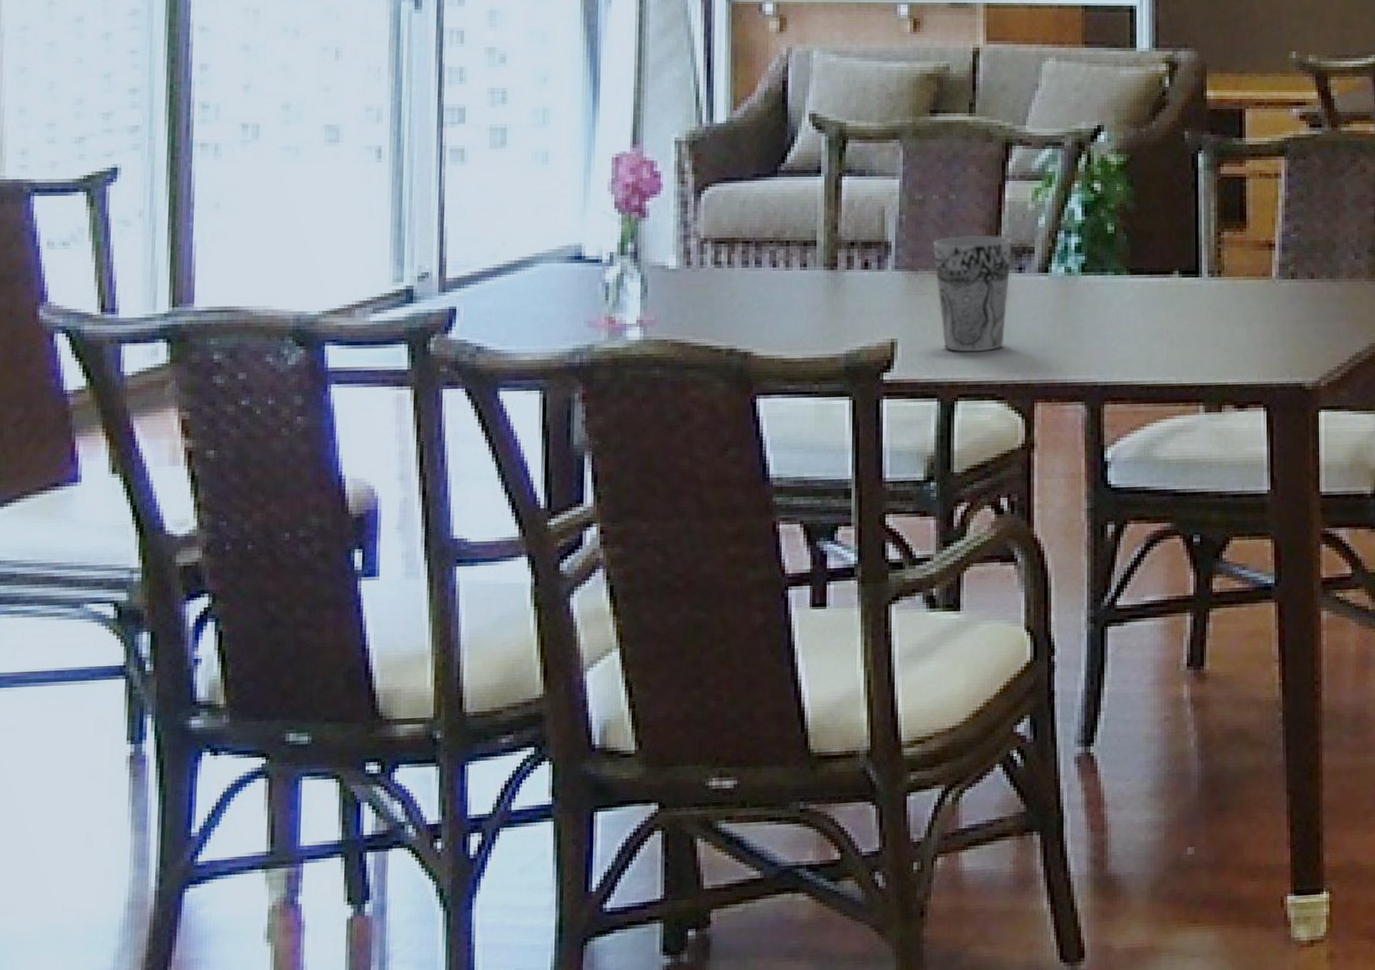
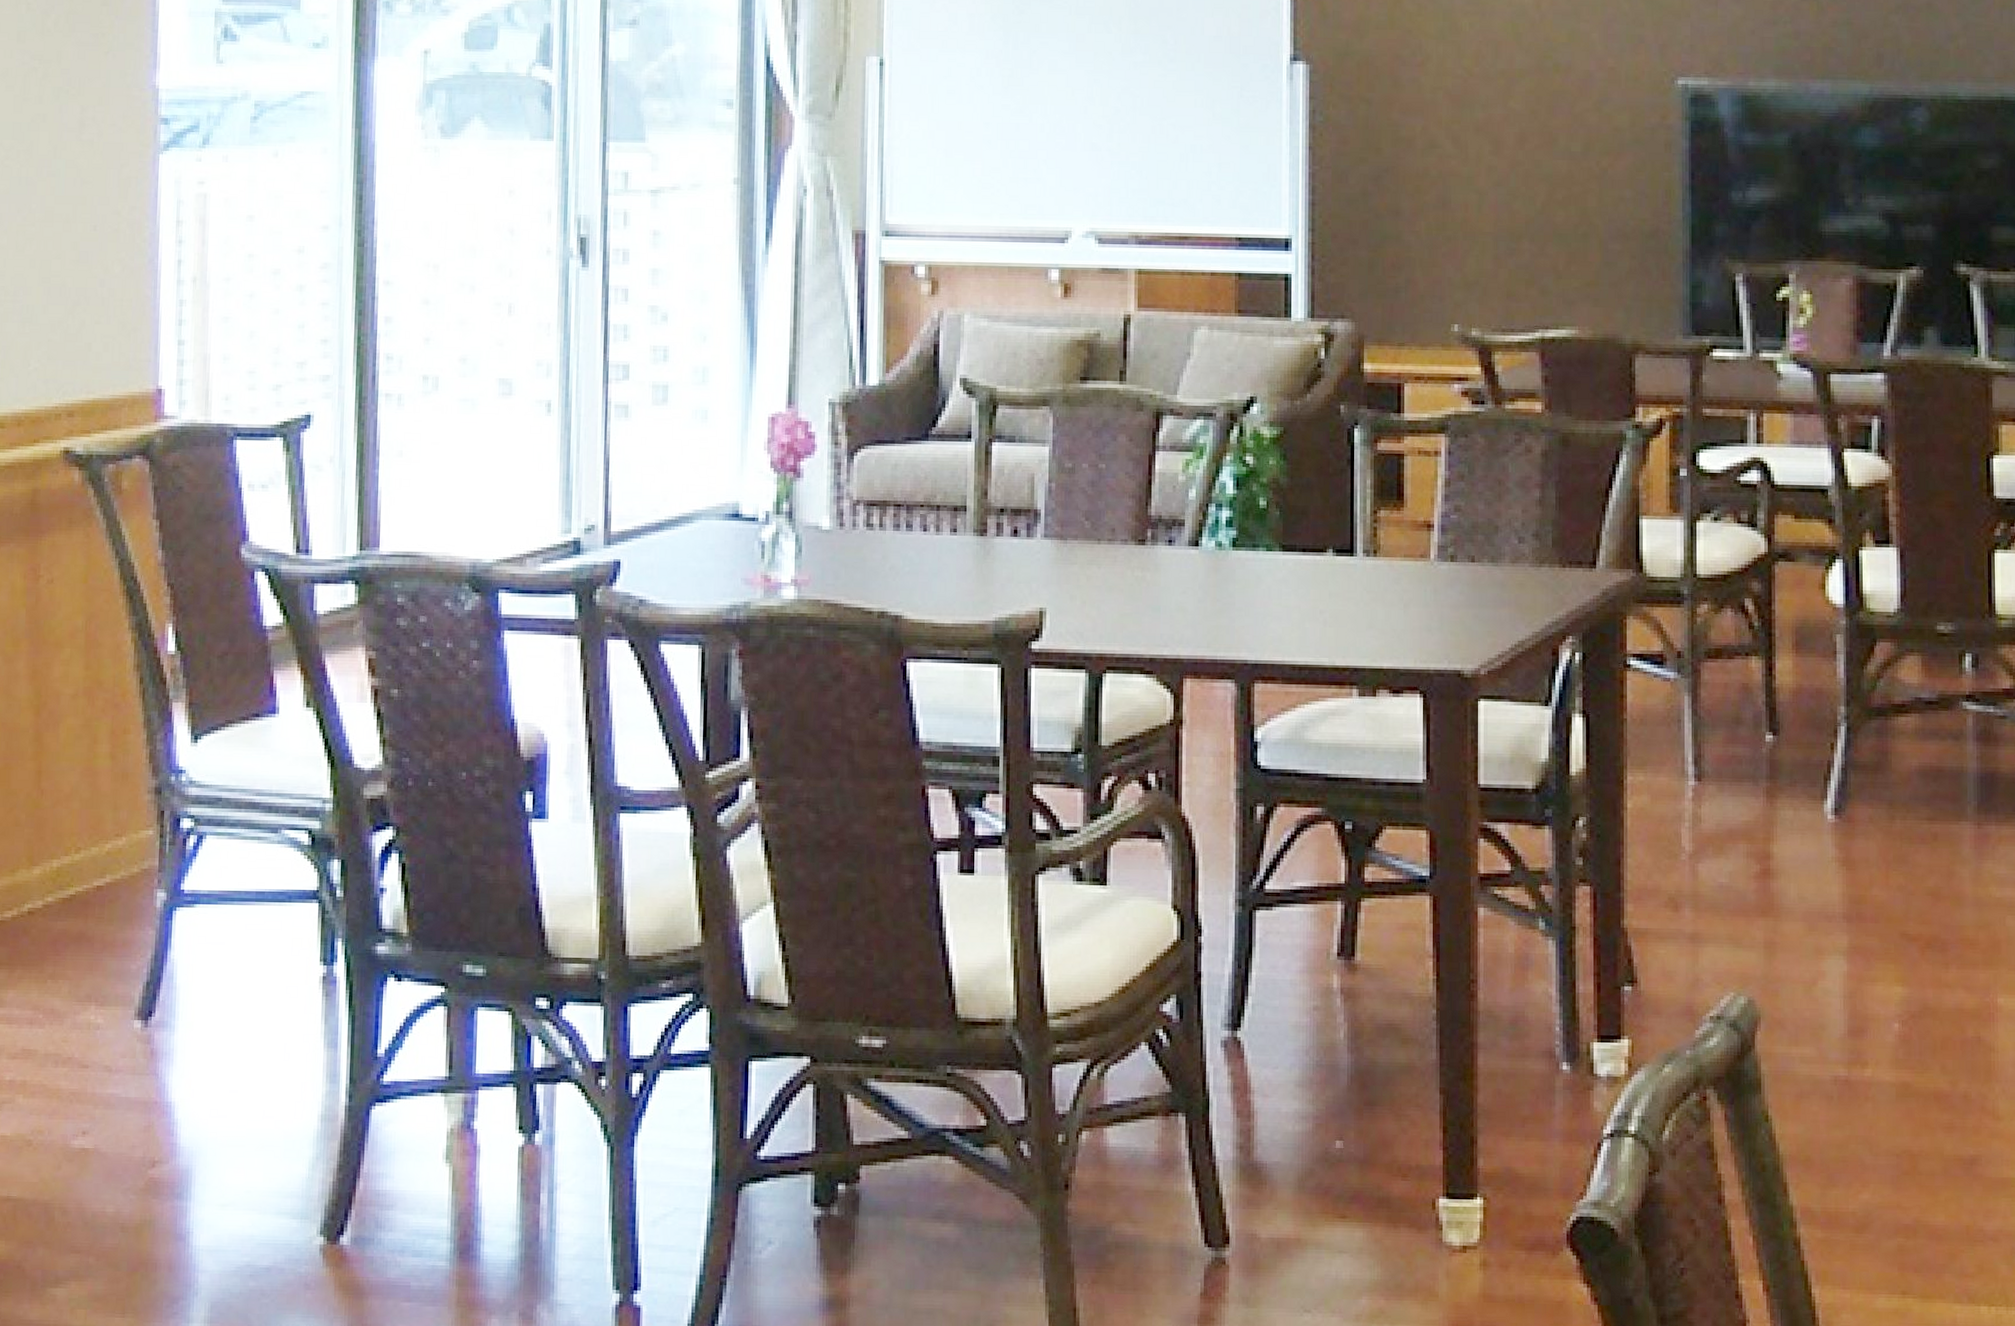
cup: present [932,235,1013,352] -> none [1082,505,1163,625]

